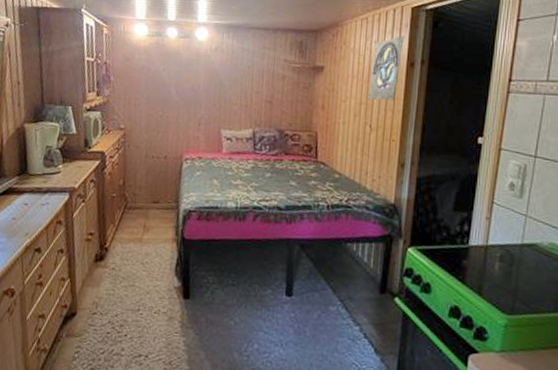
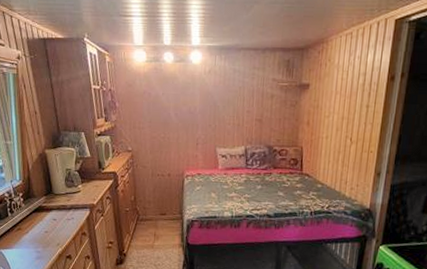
wall ornament: present [368,35,405,101] -> none [349,48,387,115]

